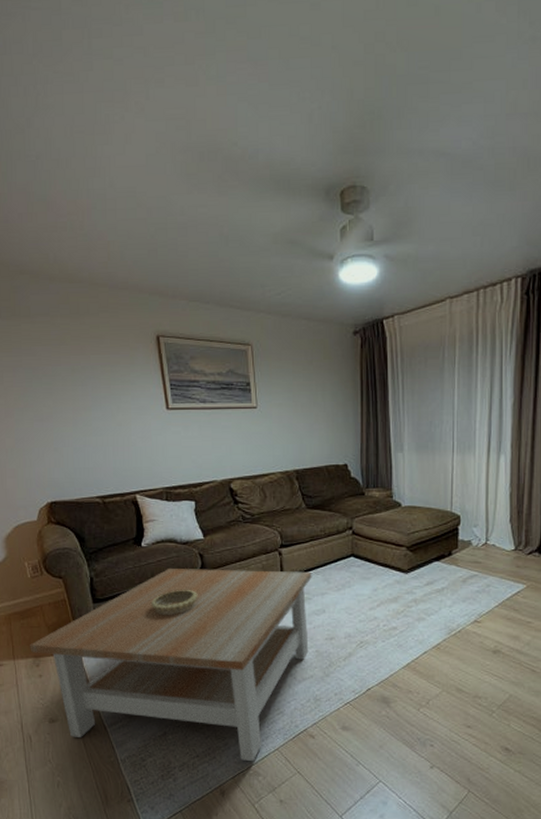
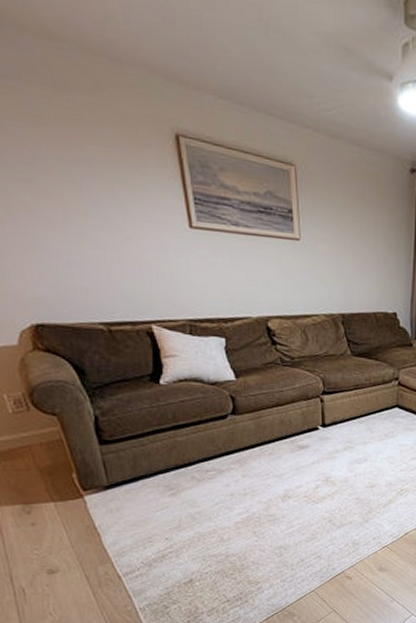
coffee table: present [30,569,312,762] -> none [16,410,355,604]
decorative bowl: present [151,590,198,616] -> none [173,434,229,461]

